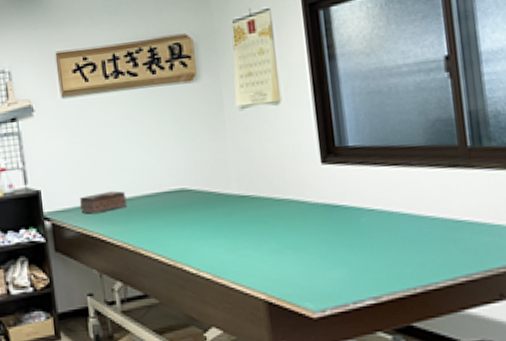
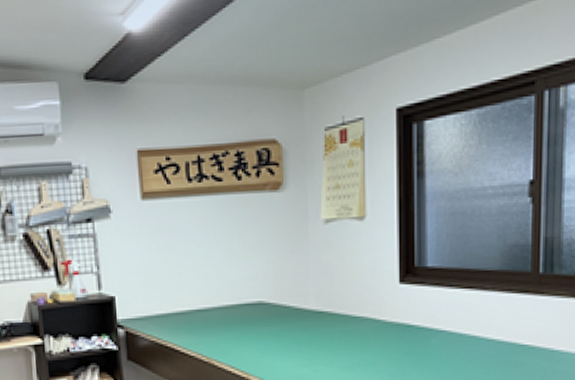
tissue box: present [79,191,127,214] -> none [154,301,204,324]

